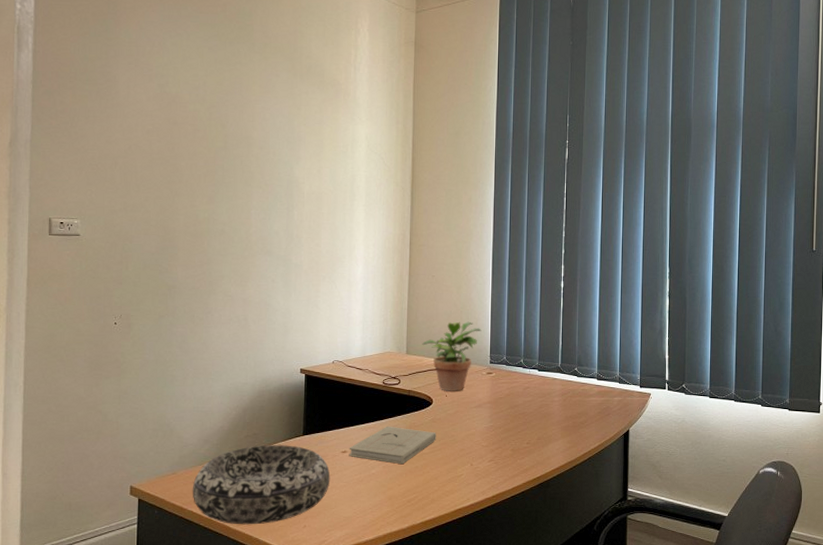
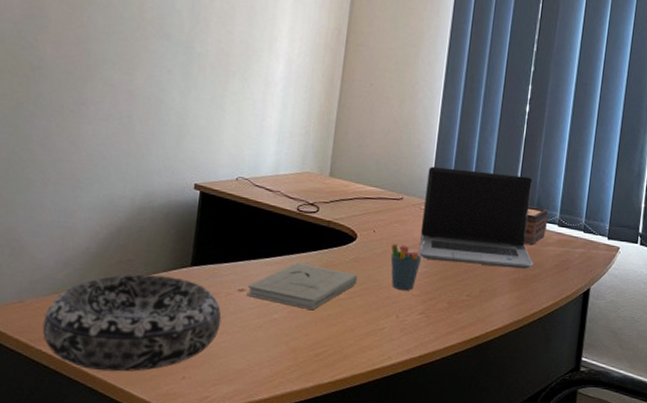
potted plant: present [422,321,482,391] -> none [350,142,425,227]
pen holder: none [462,400,489,442] -> present [390,240,426,290]
laptop computer: none [484,339,580,418] -> present [420,166,534,269]
tissue box: none [570,365,588,398] -> present [524,206,549,245]

